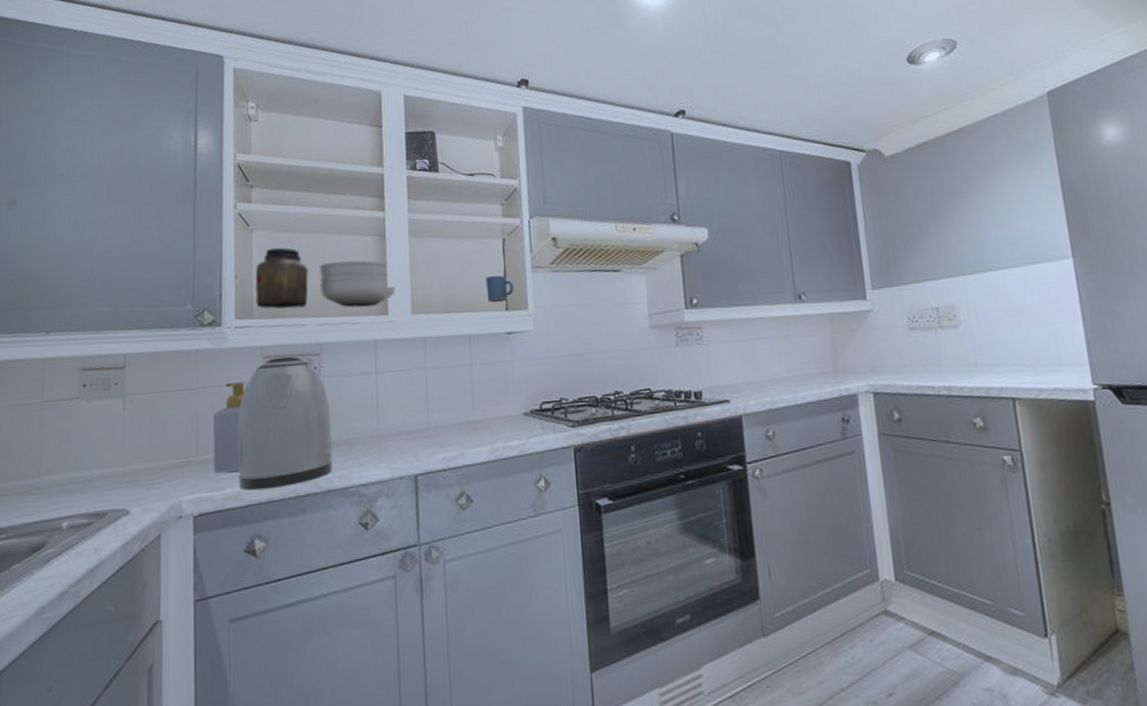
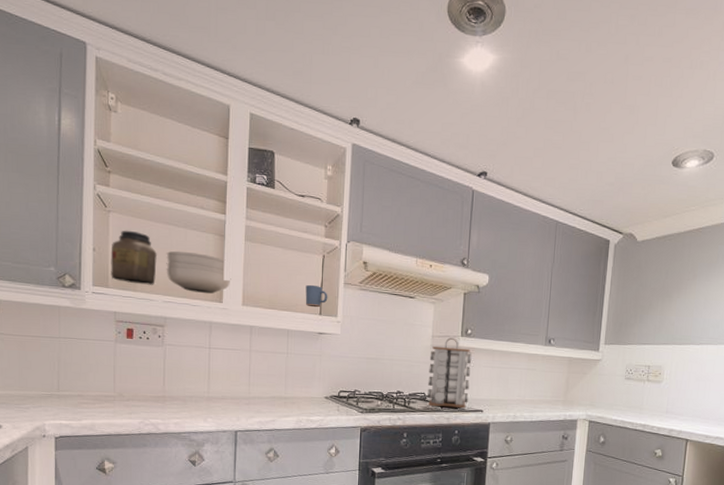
soap bottle: present [212,382,245,474] -> none [71,337,100,409]
kettle: present [238,356,333,491] -> none [92,323,170,426]
spice rack: none [649,312,708,405] -> present [427,337,471,409]

